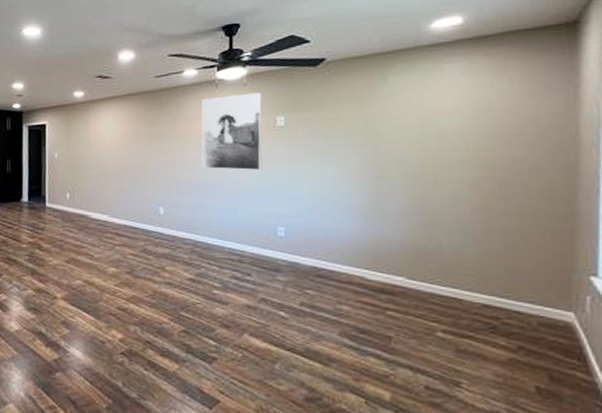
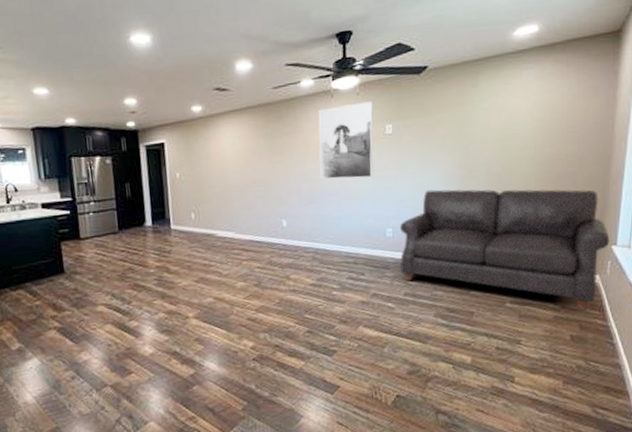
sofa: none [294,188,587,357] -> present [400,189,610,311]

